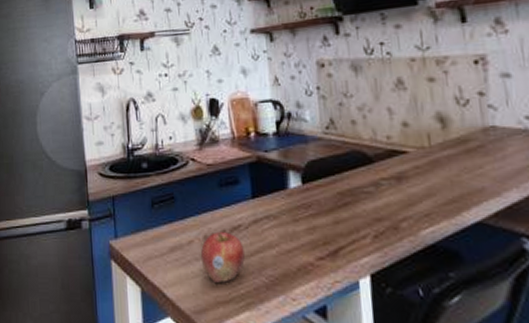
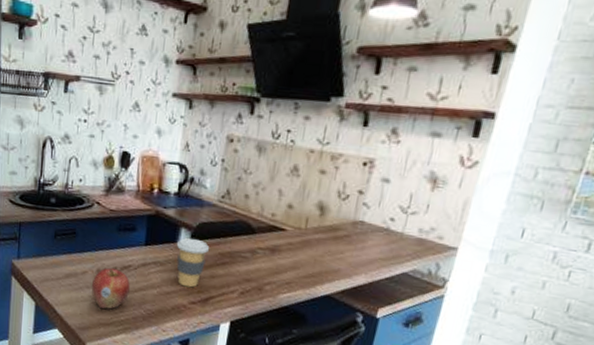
coffee cup: none [286,180,326,240] -> present [176,238,210,288]

